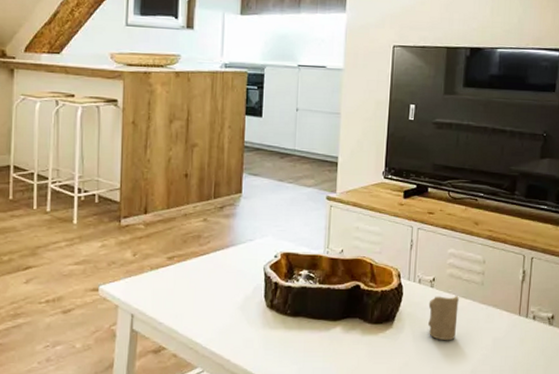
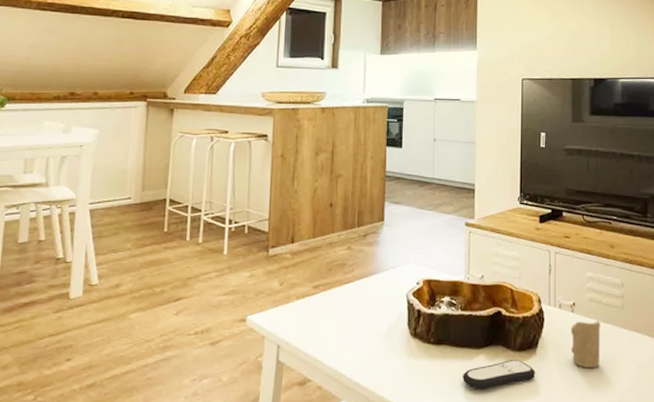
remote control: none [318,332,392,360] -> present [462,360,536,390]

